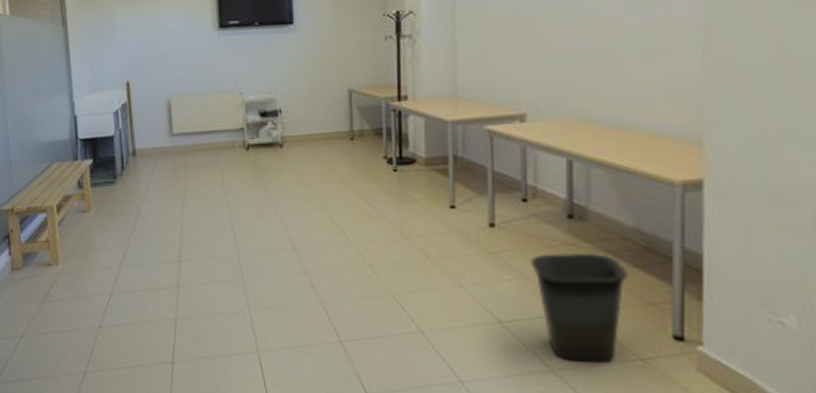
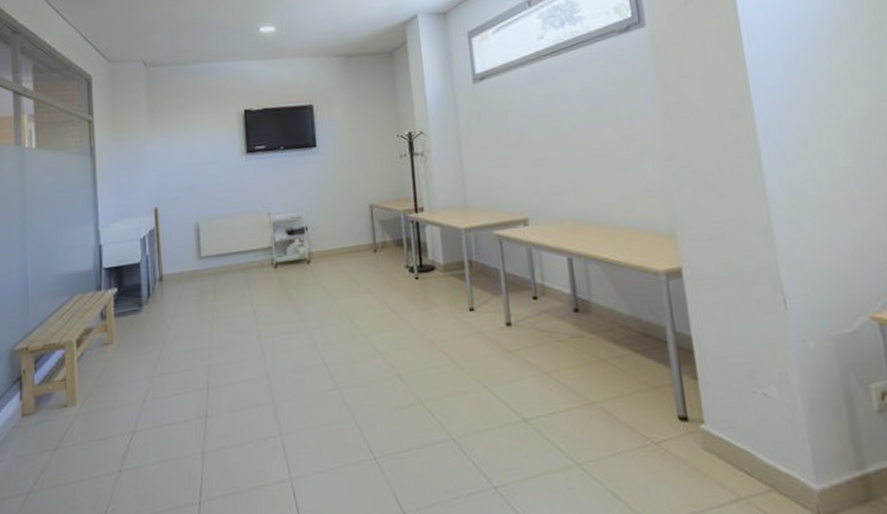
waste bin: present [531,252,629,363] -> none [546,342,633,453]

